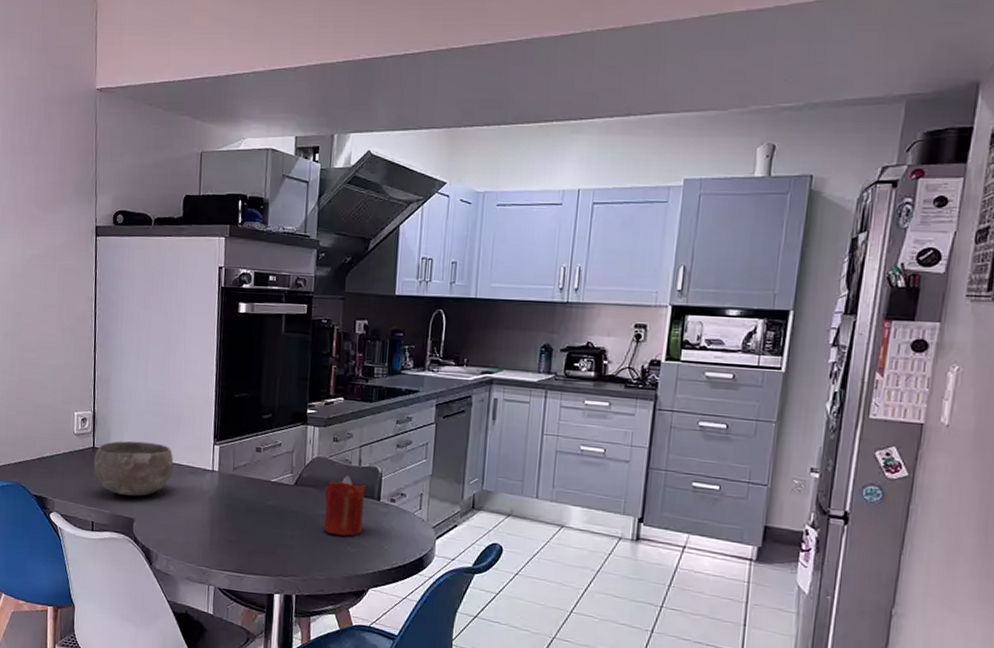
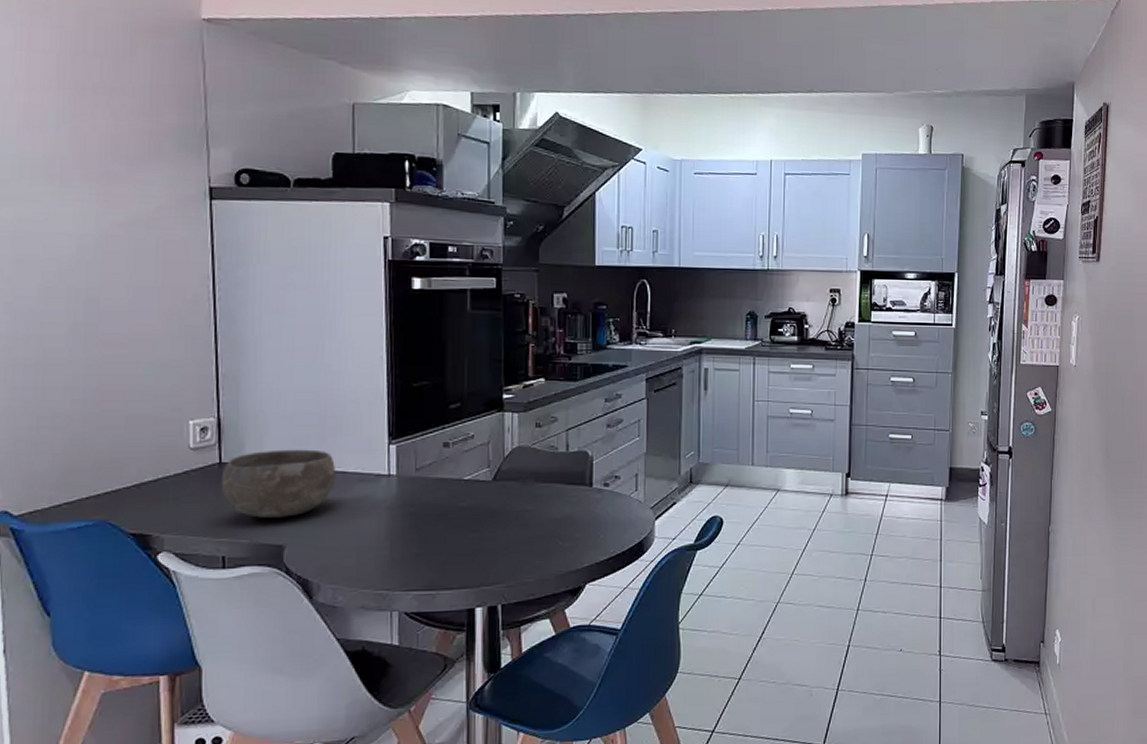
candle: present [323,475,366,537] -> none [529,463,575,531]

